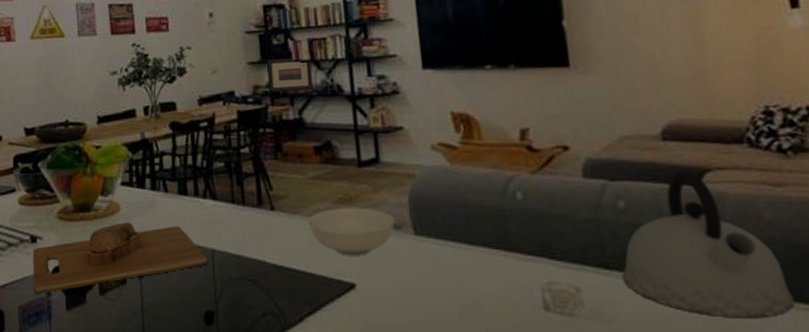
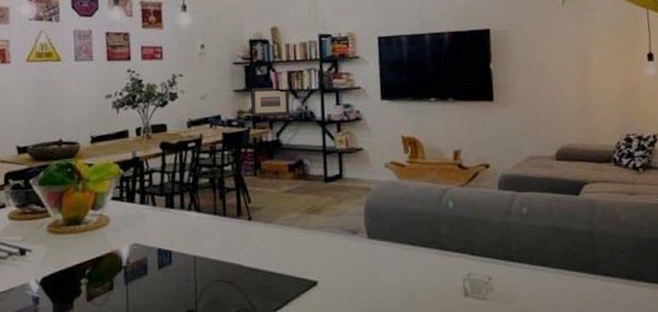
cutting board: present [32,222,208,295] -> none [20,233,191,304]
bowl: present [307,207,396,256] -> none [279,216,353,258]
kettle: present [622,170,795,319] -> none [522,183,637,295]

